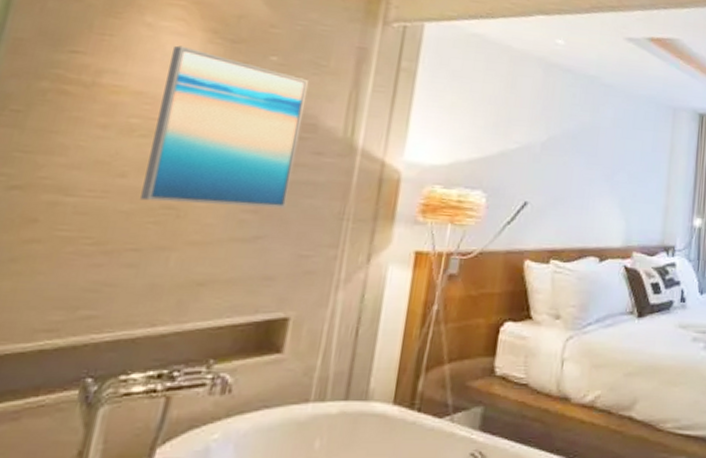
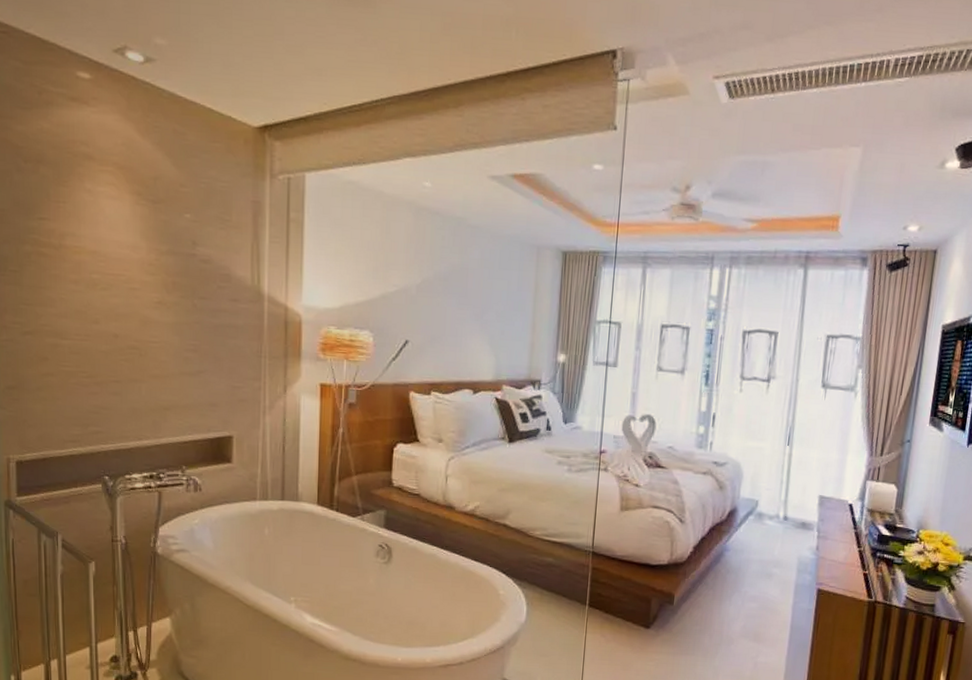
wall art: present [140,45,310,208] -> none [111,208,218,348]

